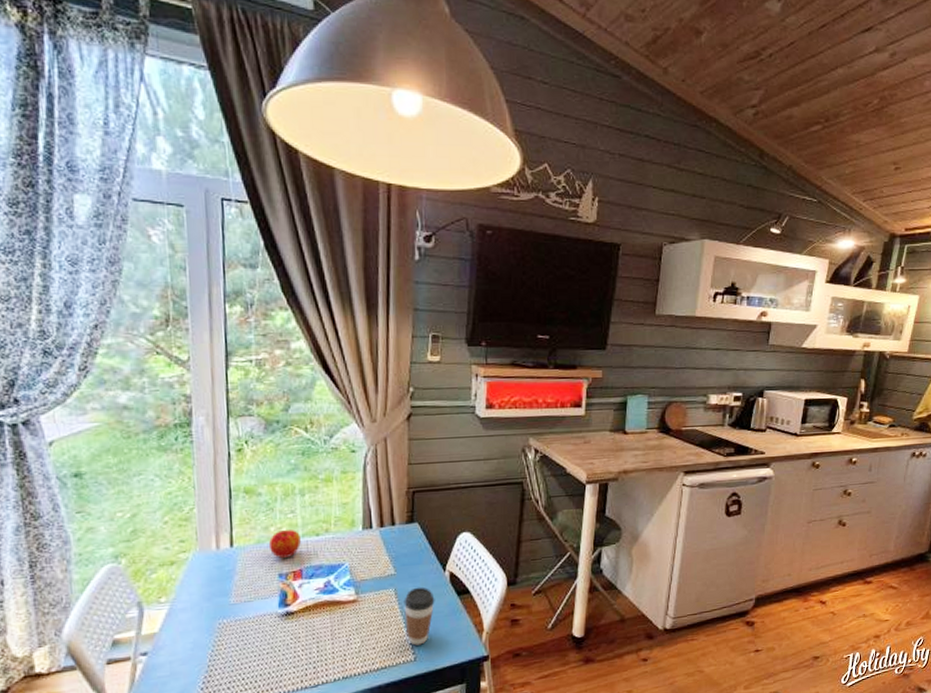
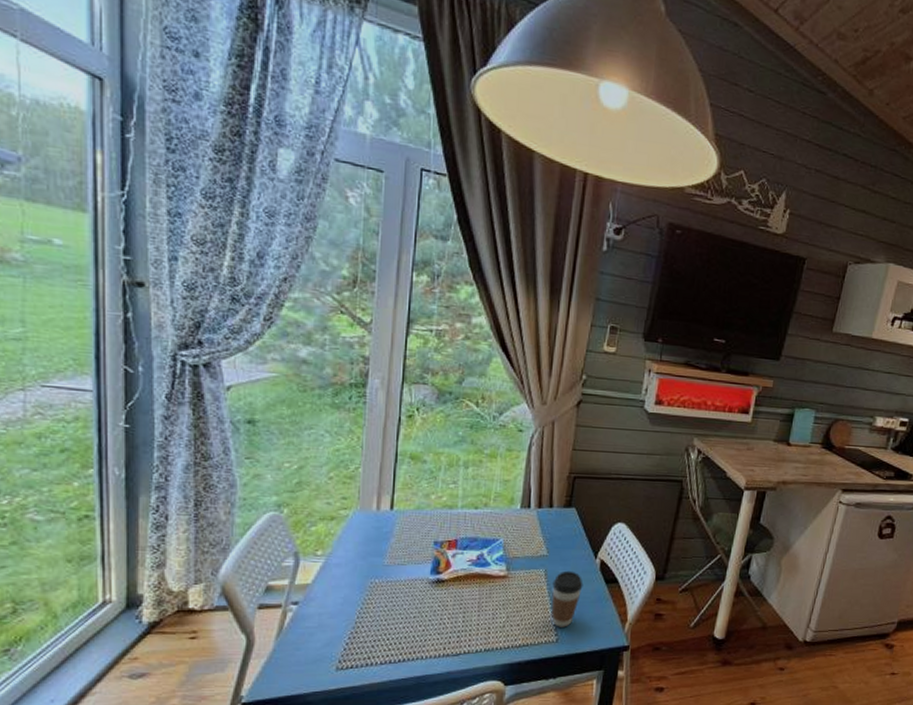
apple: present [268,530,302,558] -> none [427,499,461,526]

